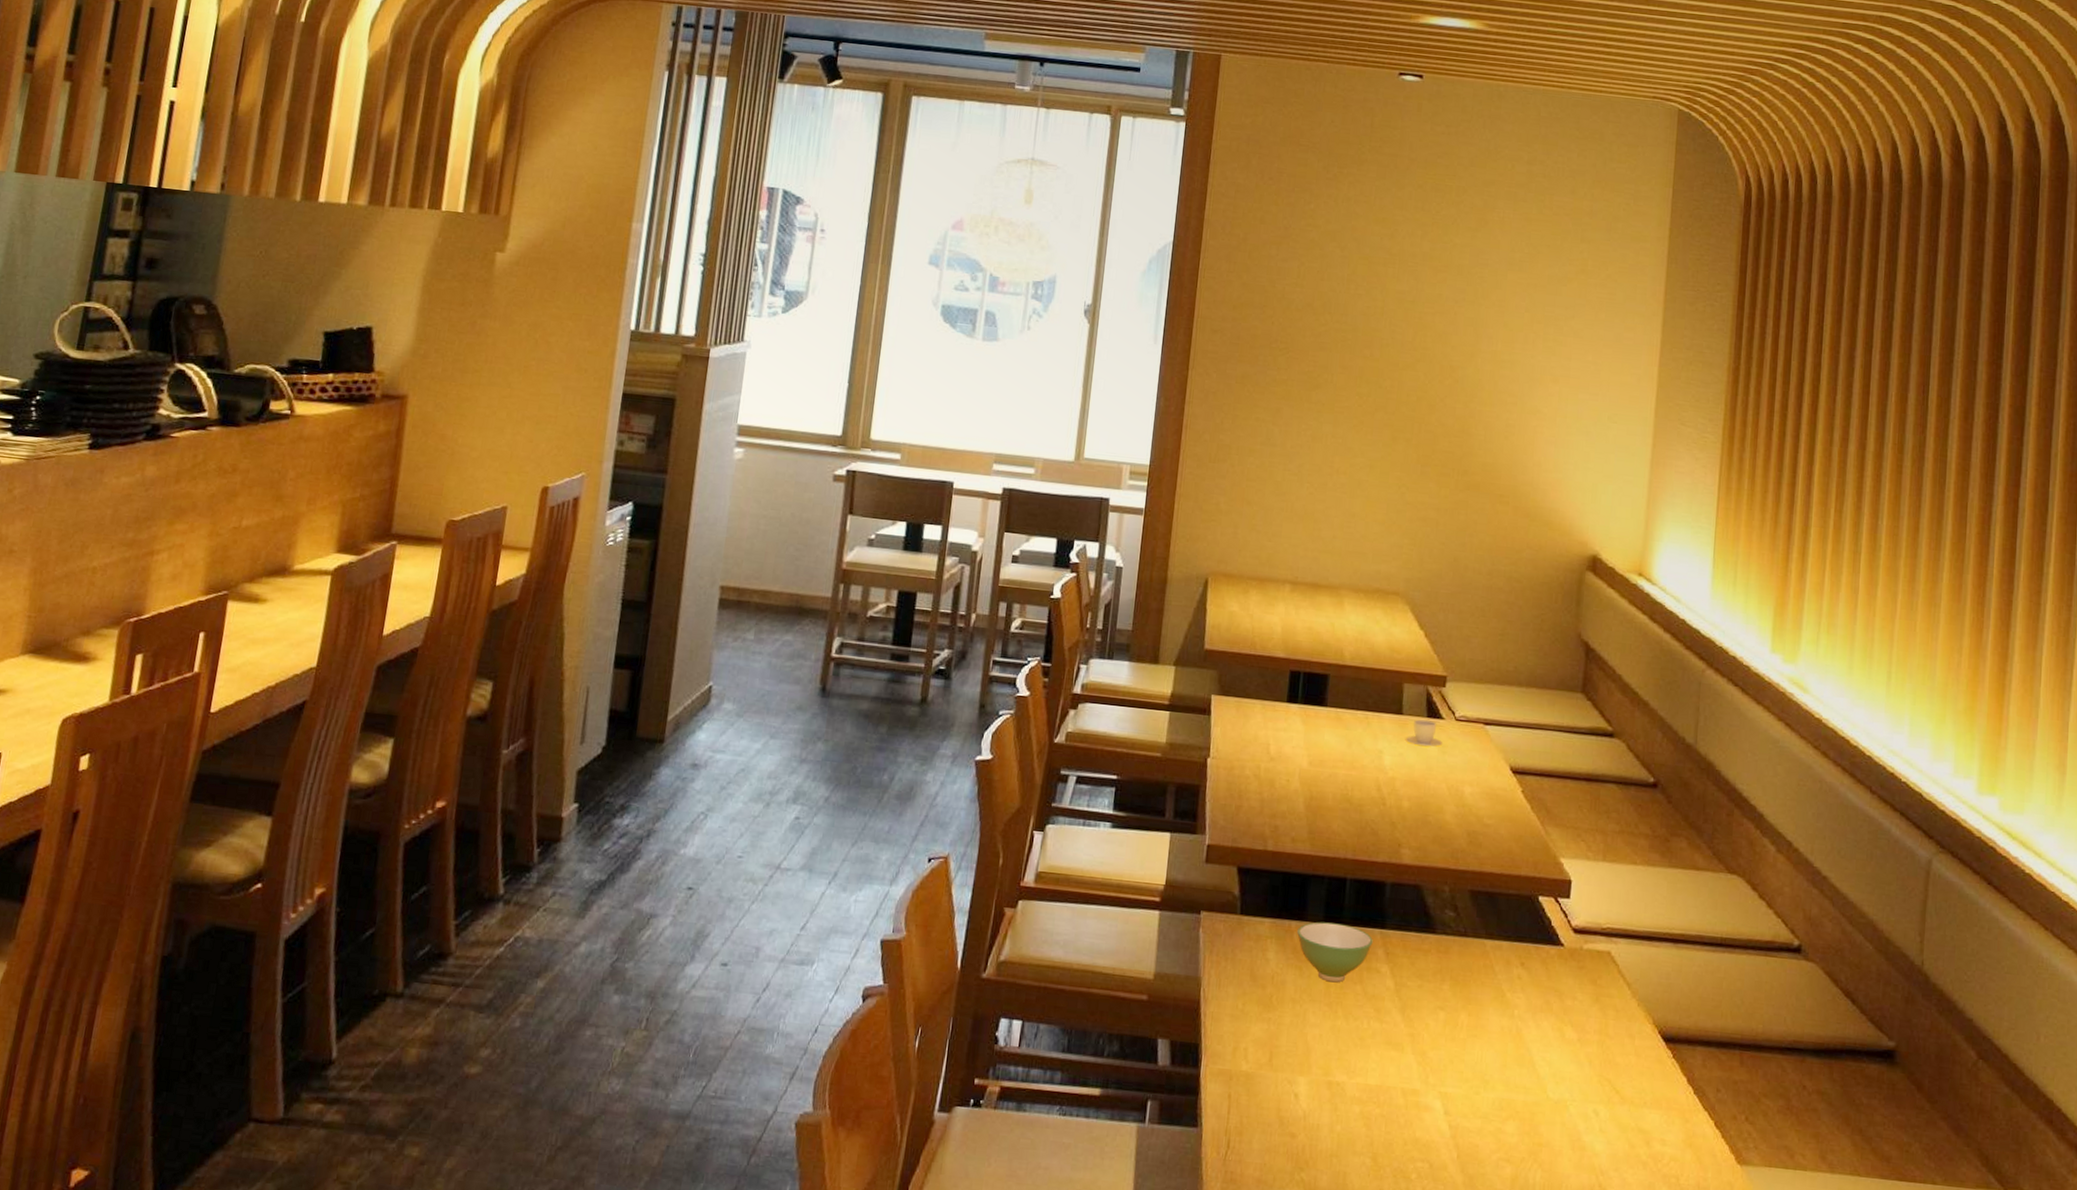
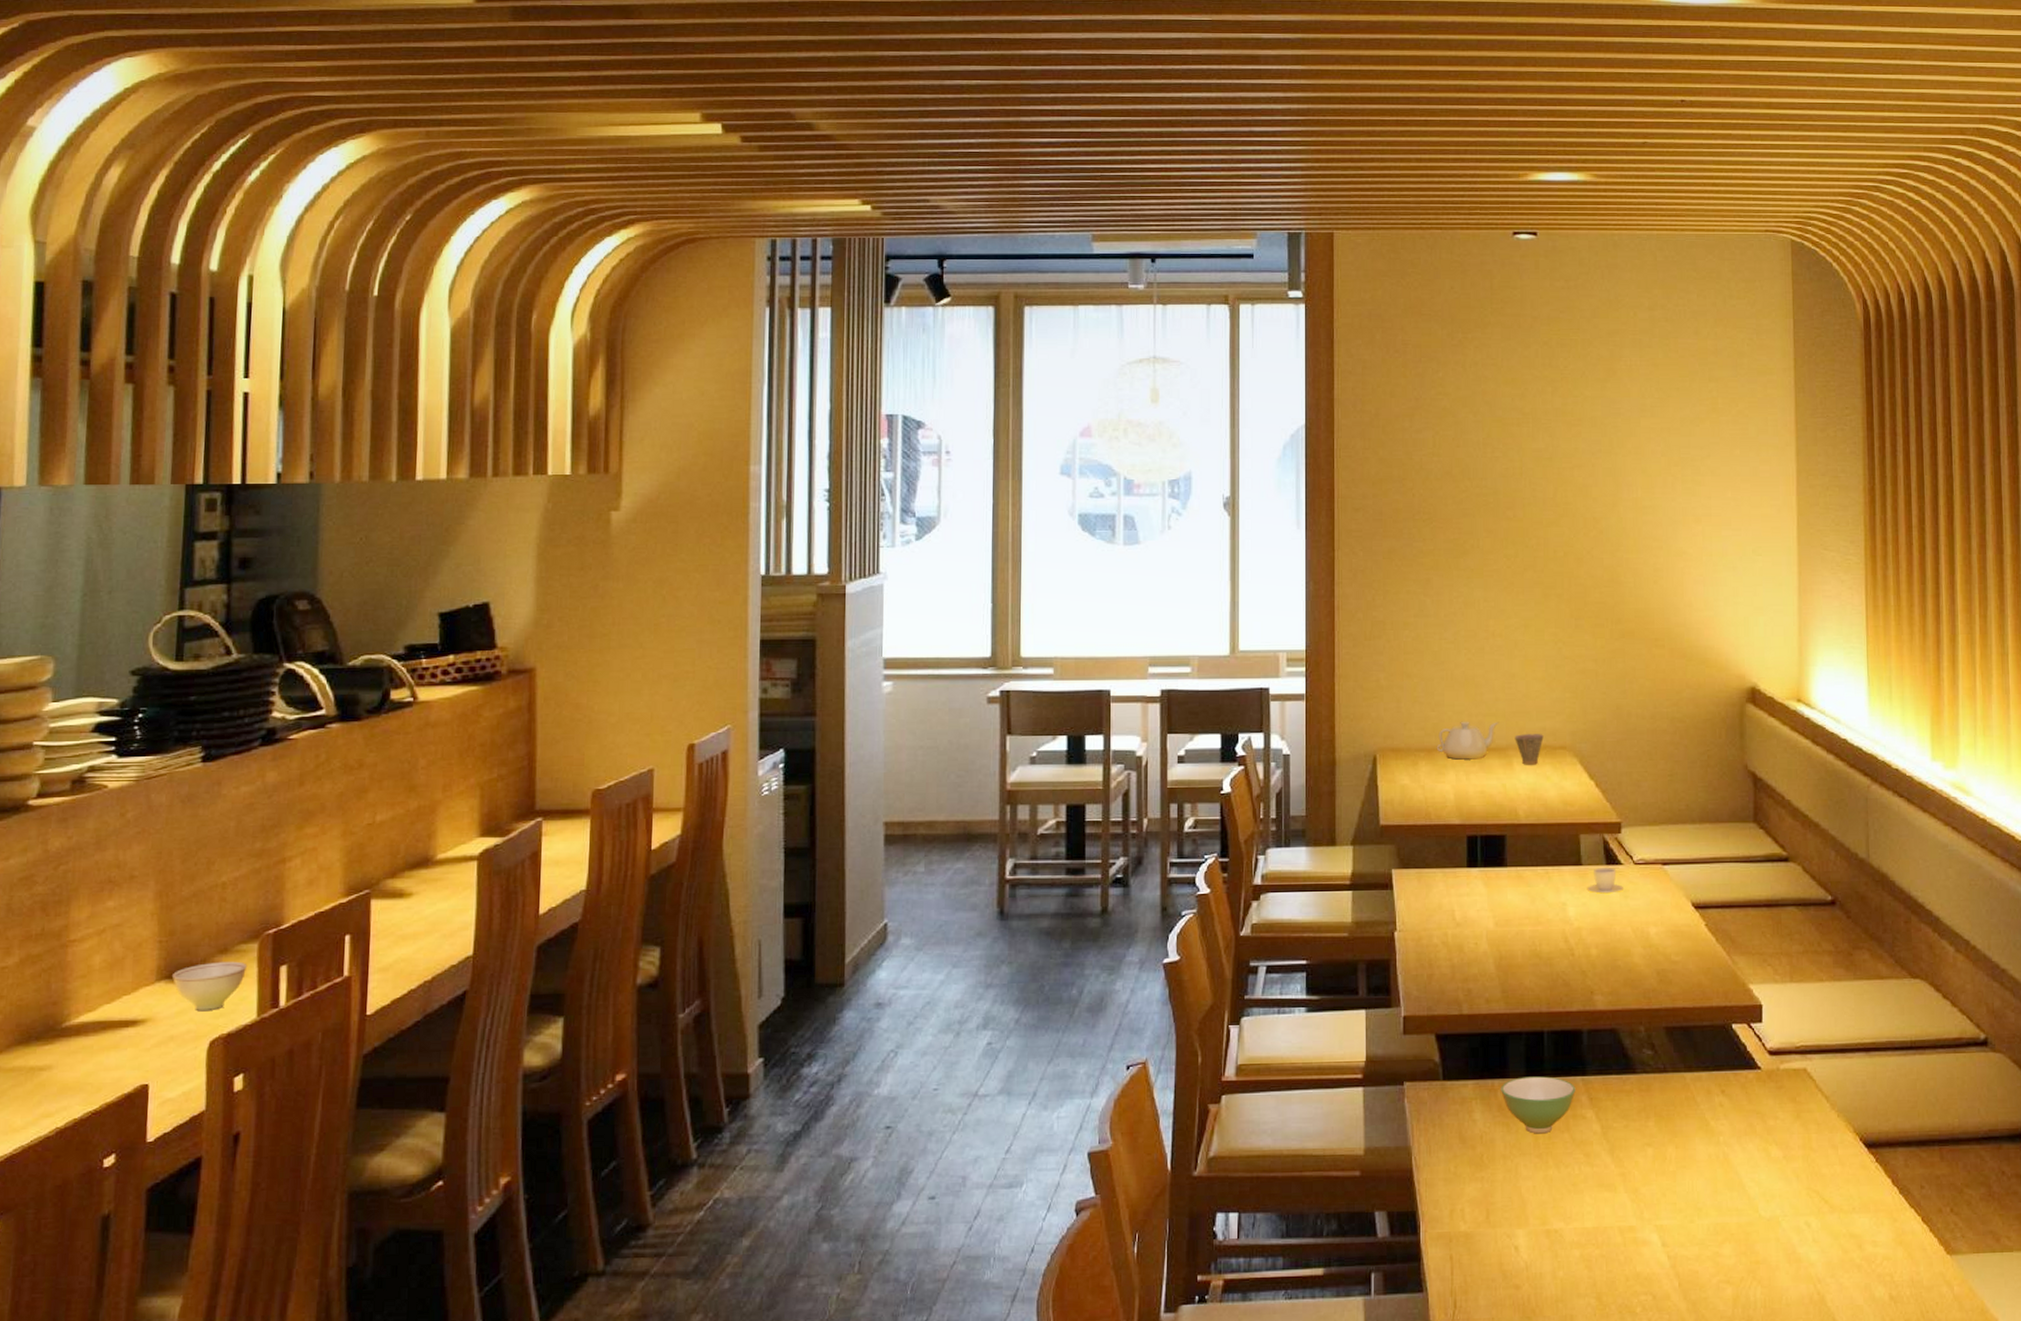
bowl: none [35,643,107,689] -> present [171,961,248,1010]
teapot: none [1268,554,1334,595] -> present [1436,721,1499,760]
cup: none [1348,575,1378,609] -> present [1515,734,1544,766]

